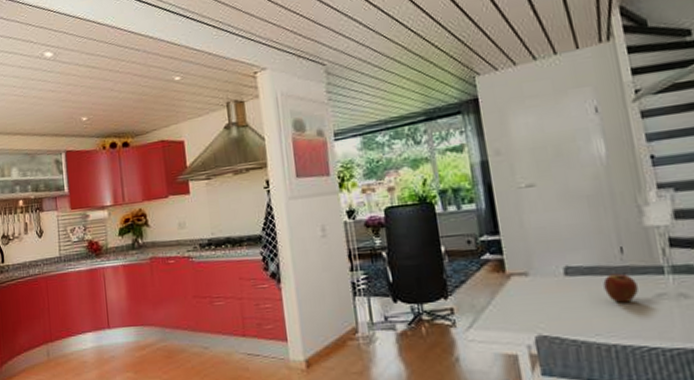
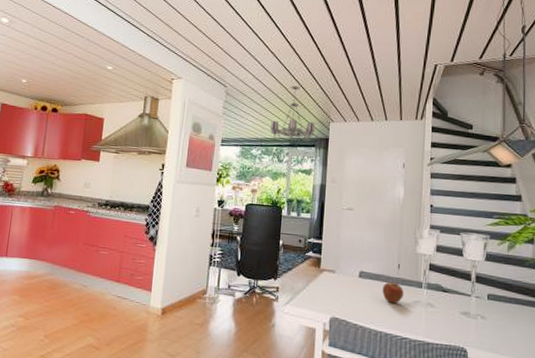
chandelier: none [393,40,457,117] -> present [269,86,316,142]

